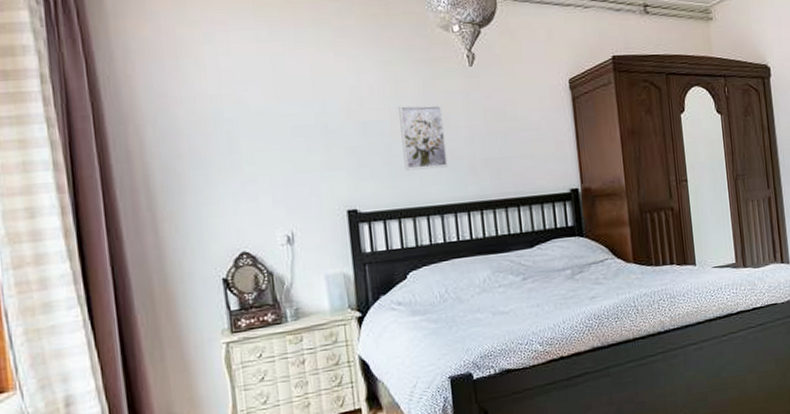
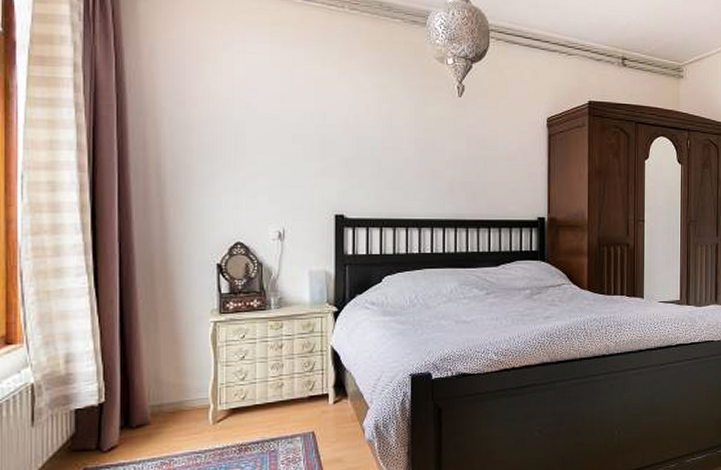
wall art: present [399,104,449,171] -> none [391,125,431,186]

